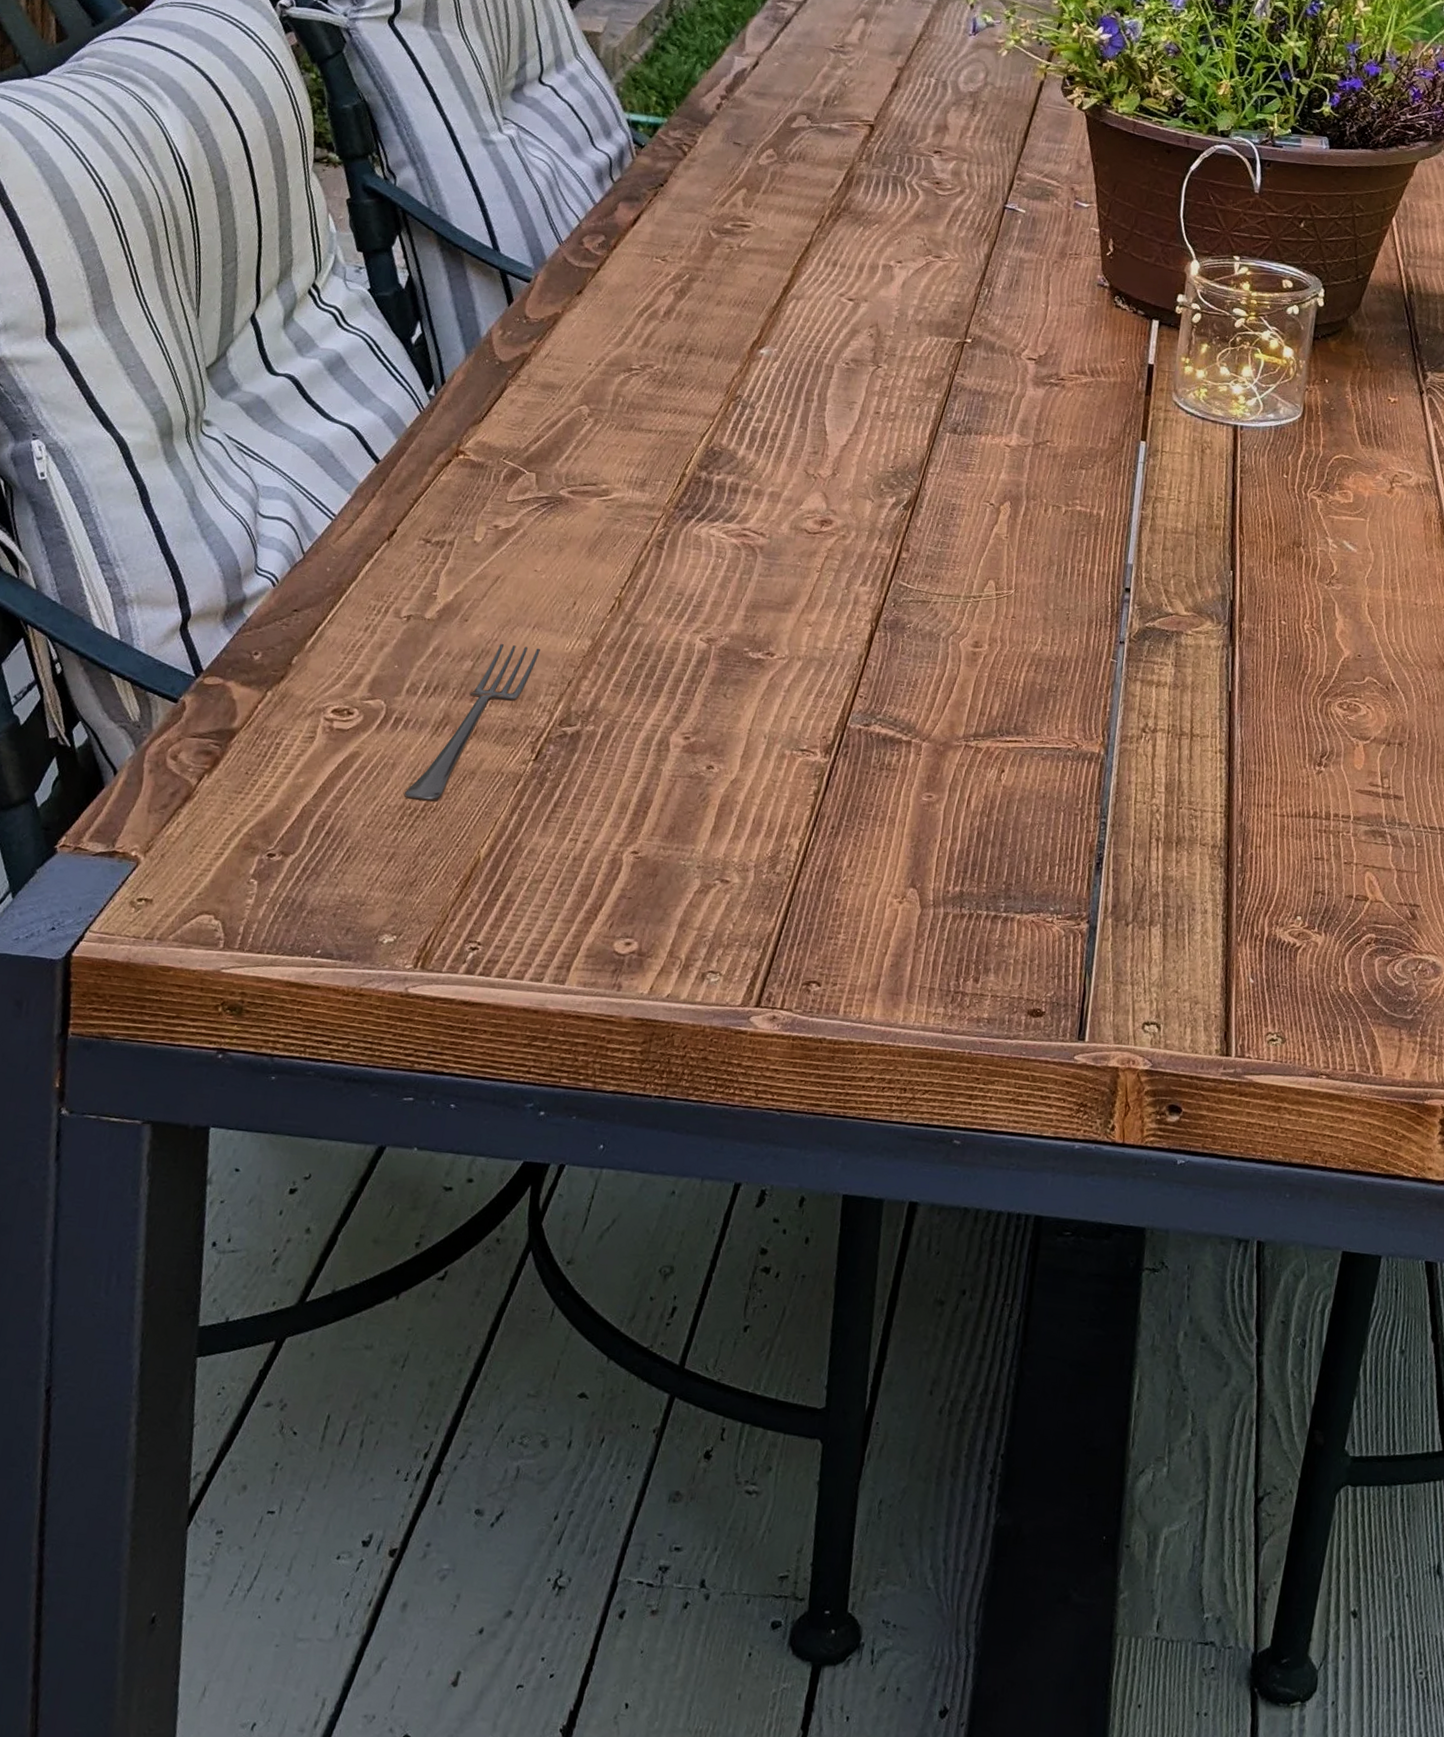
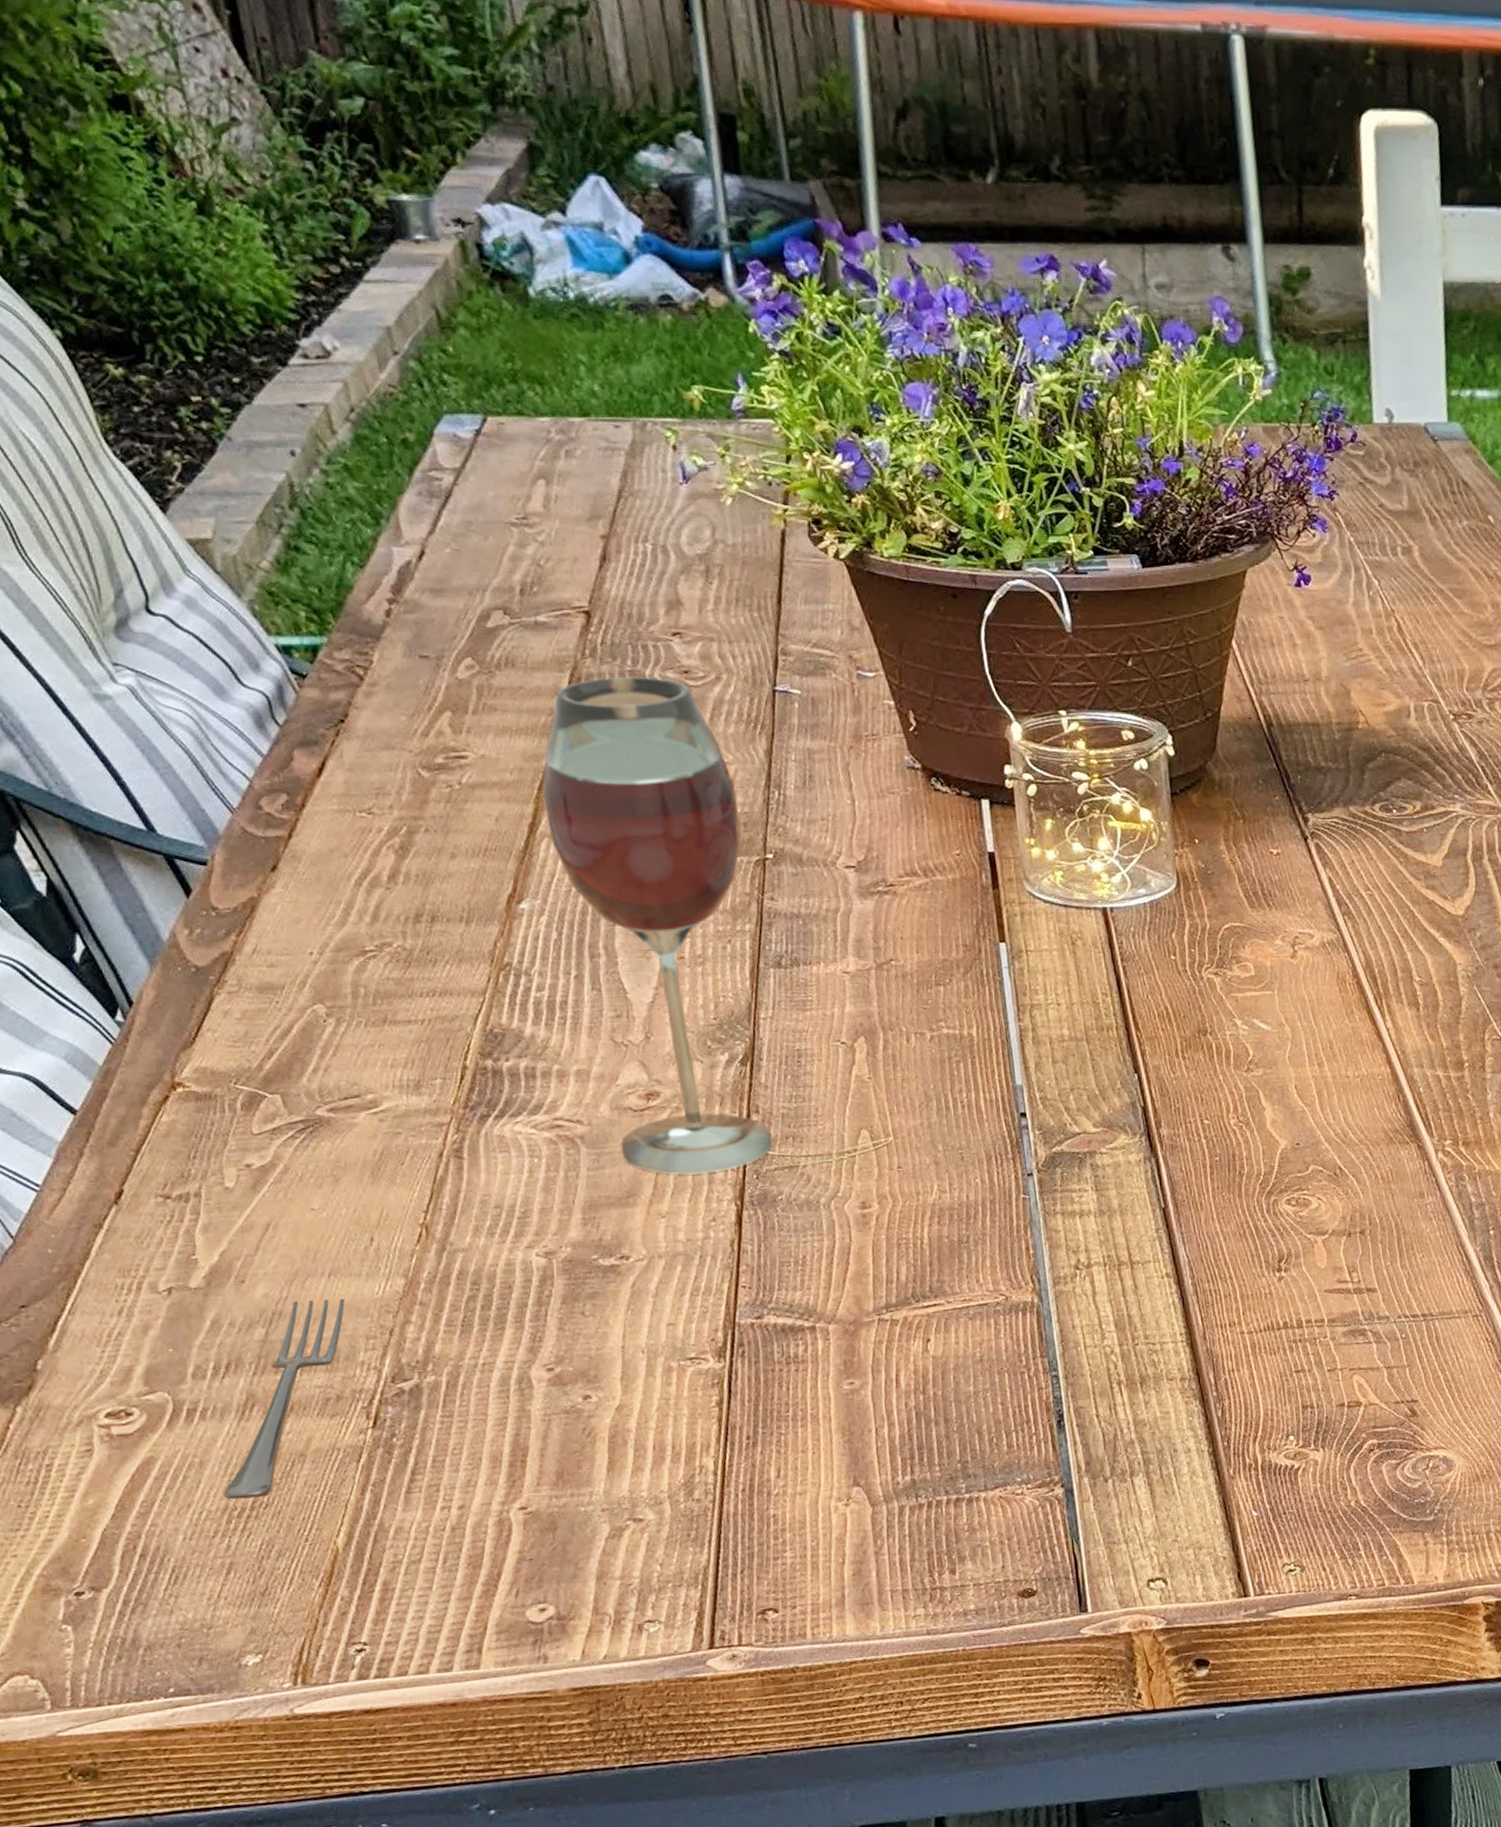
wineglass: none [790,179,955,595] -> present [542,676,773,1175]

